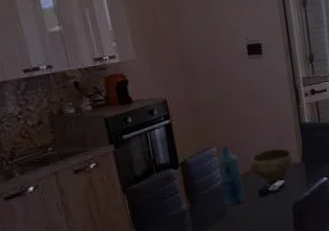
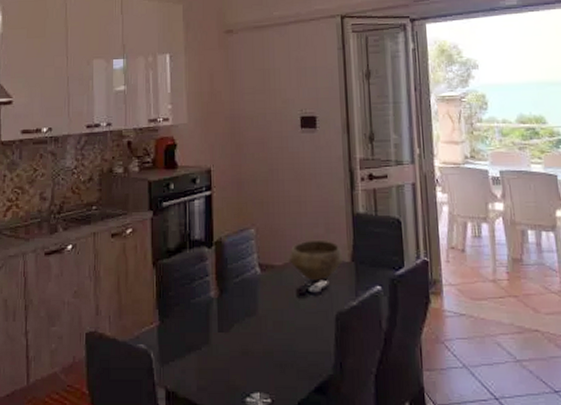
bottle: present [217,146,245,206] -> none [254,229,280,303]

